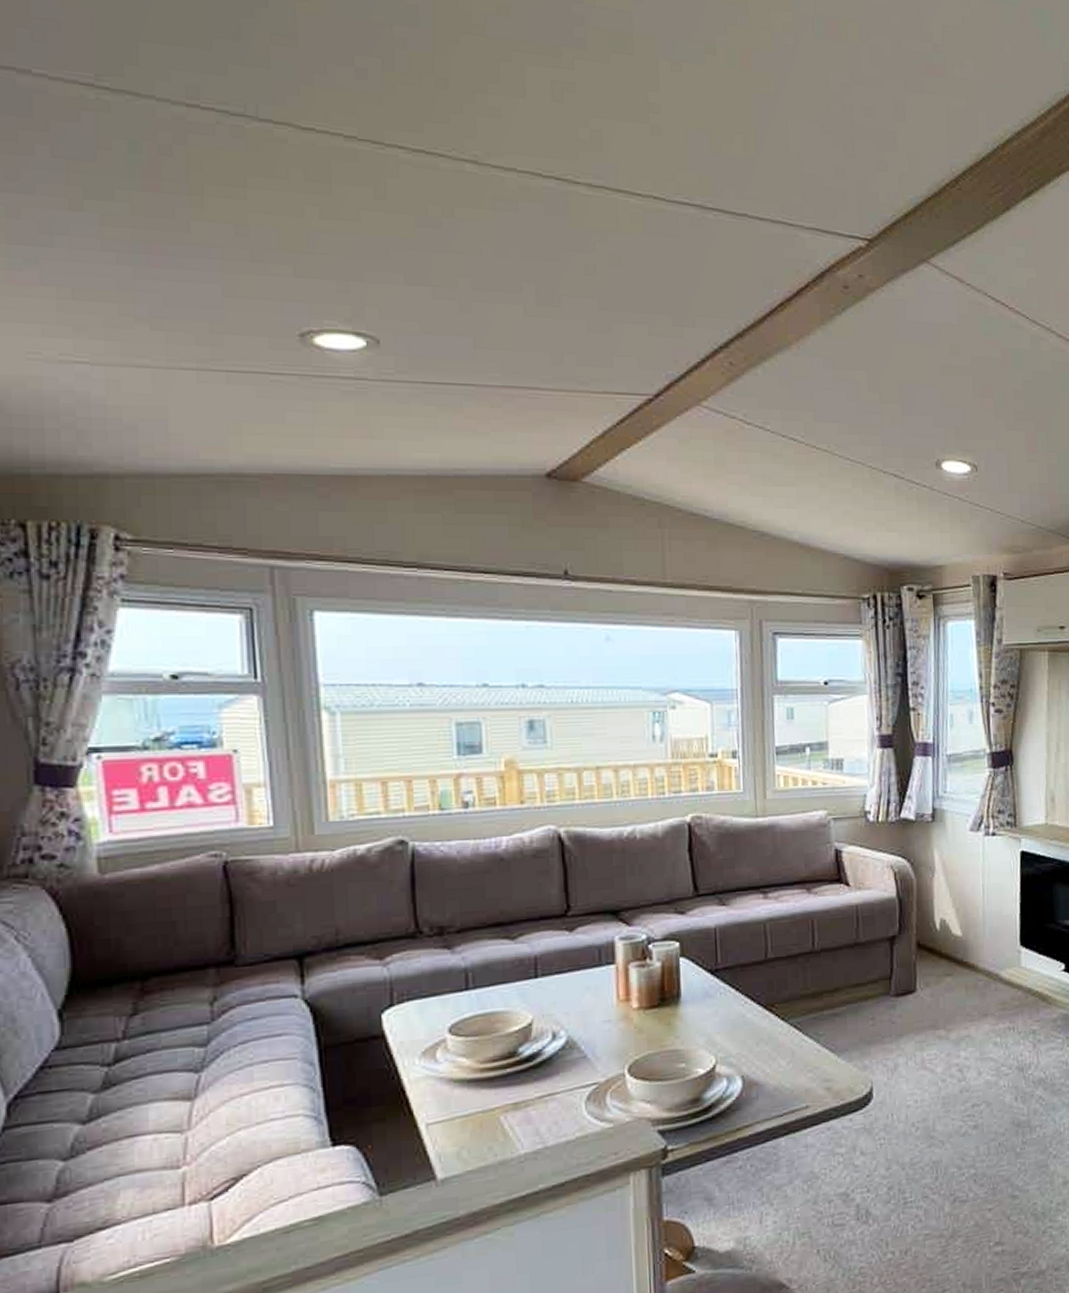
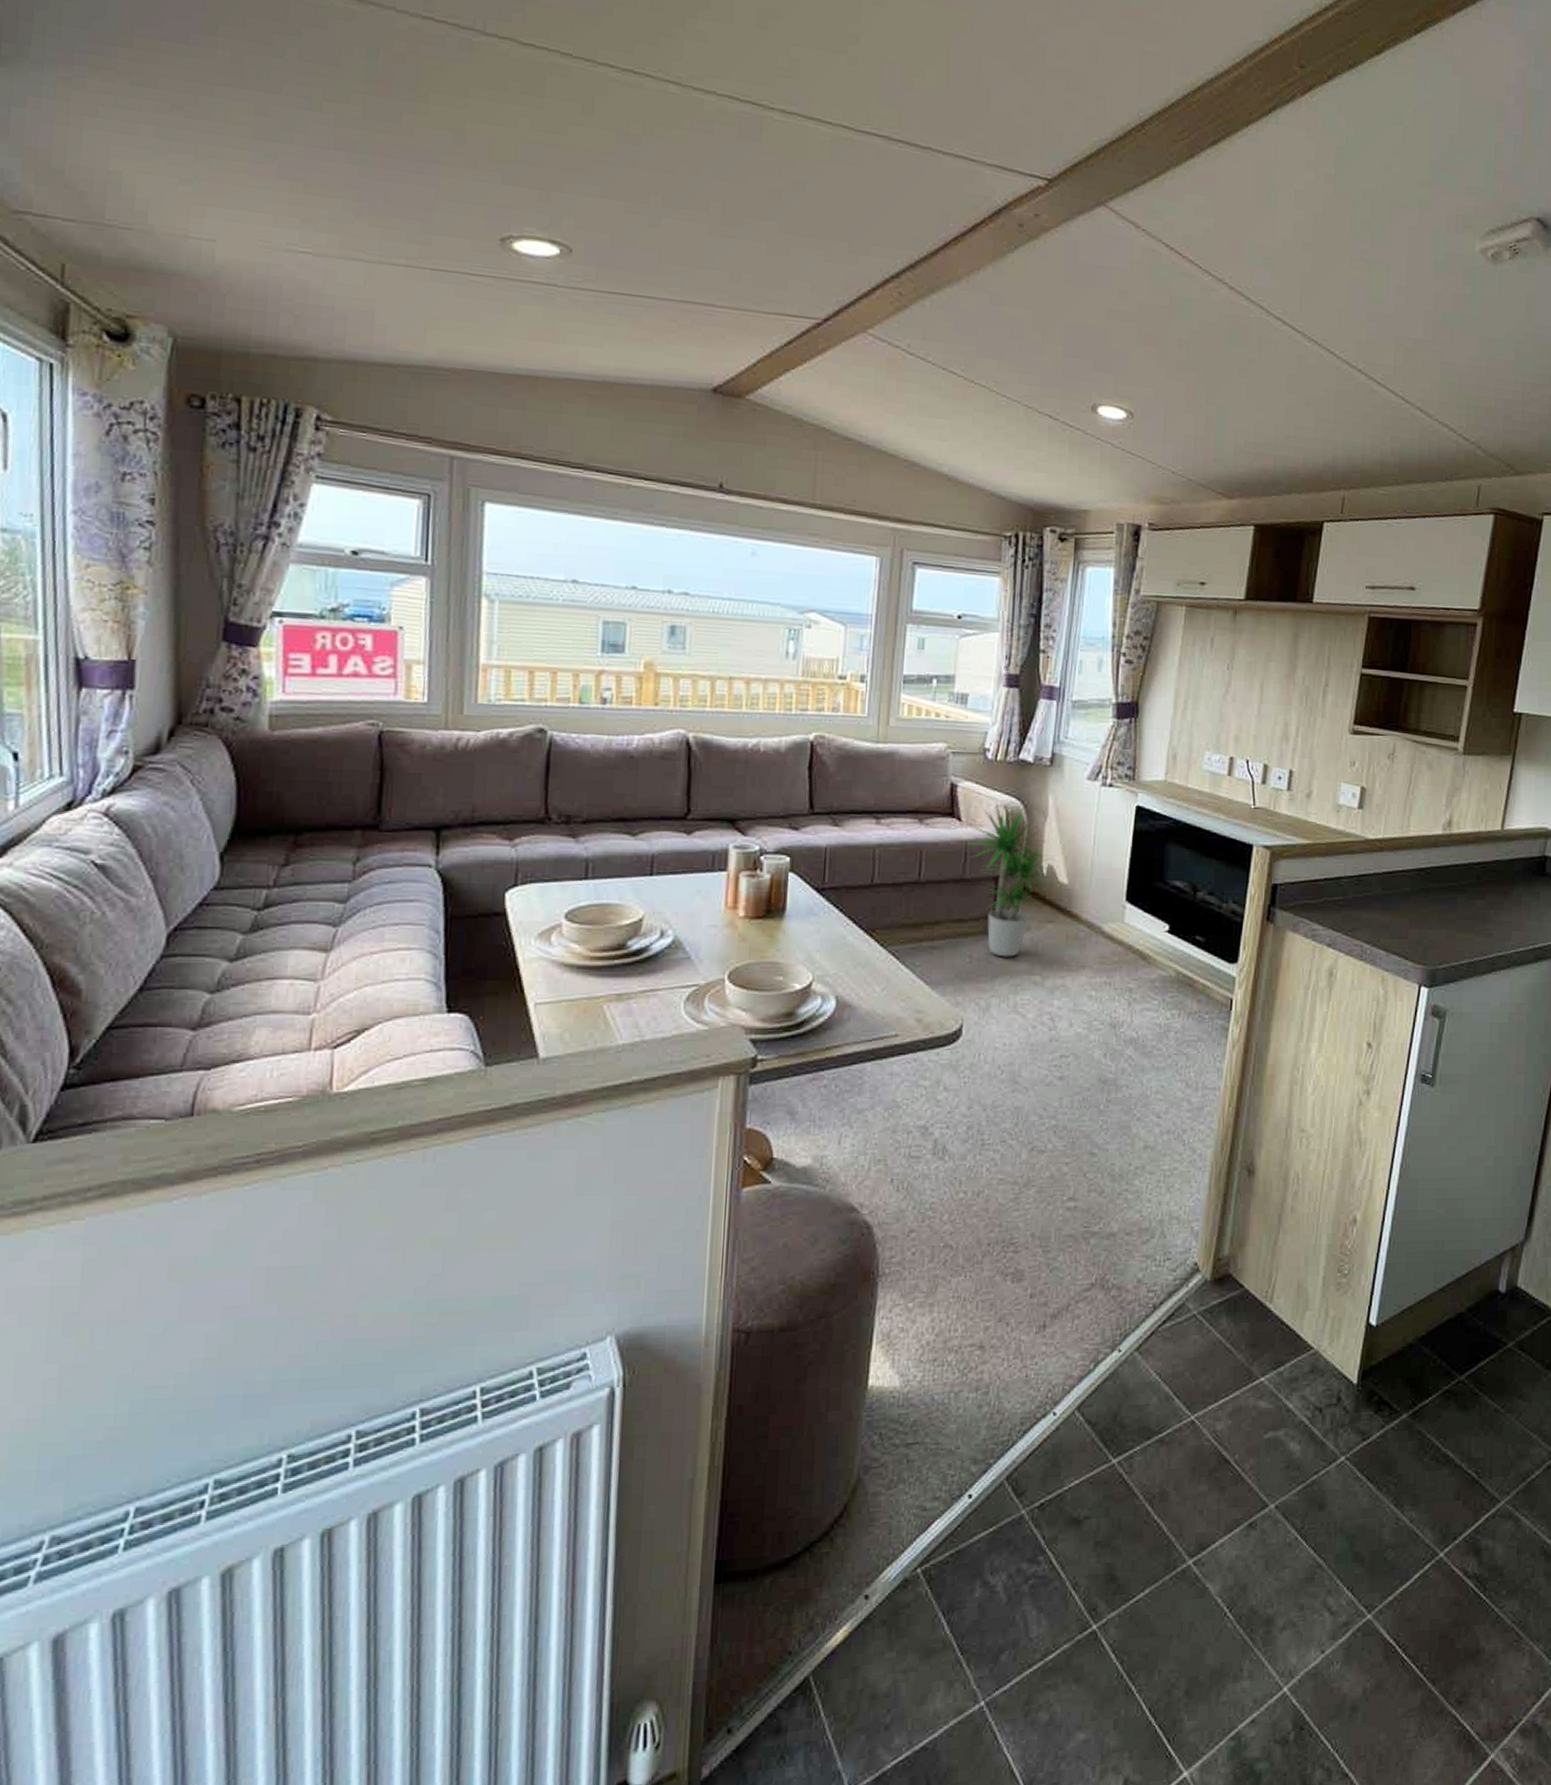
potted plant: none [858,863,949,1016] -> present [967,803,1055,957]

